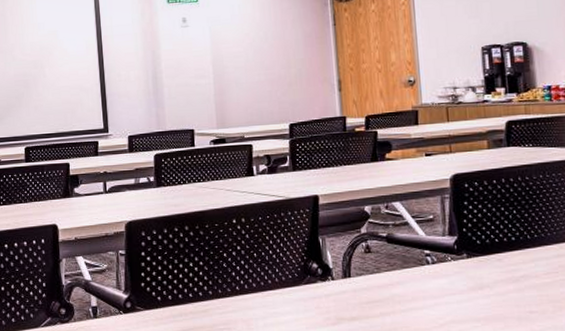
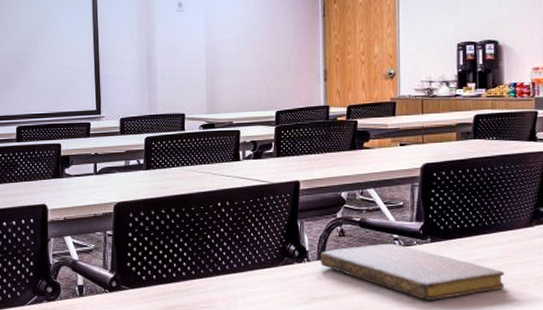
notebook: none [345,259,555,321] -> present [320,243,505,300]

